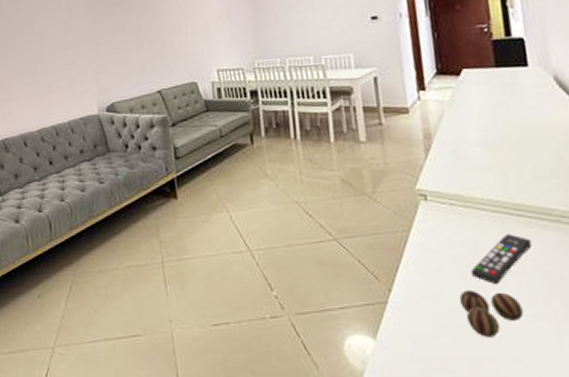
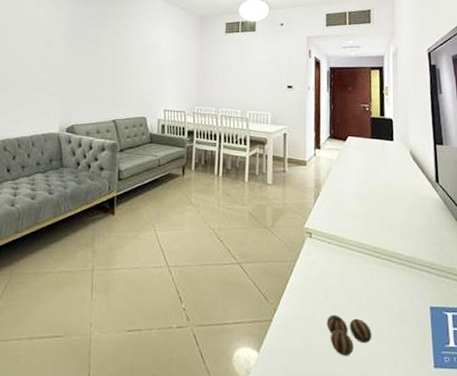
remote control: present [470,233,532,285] -> none [337,271,383,313]

